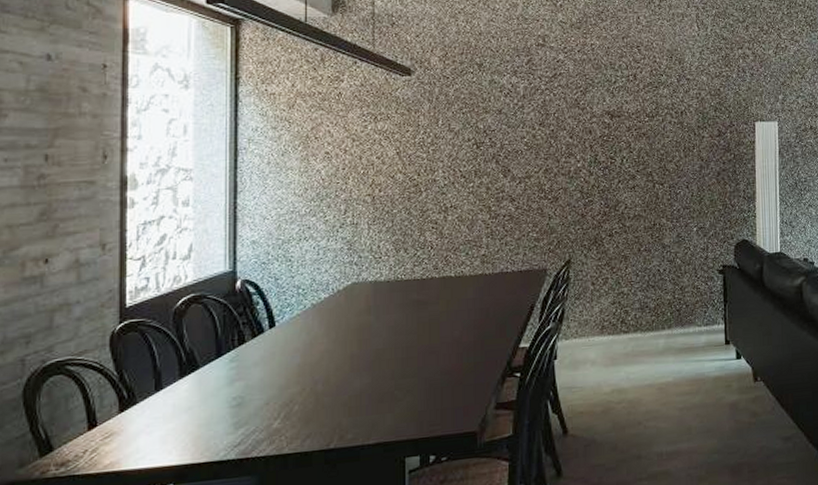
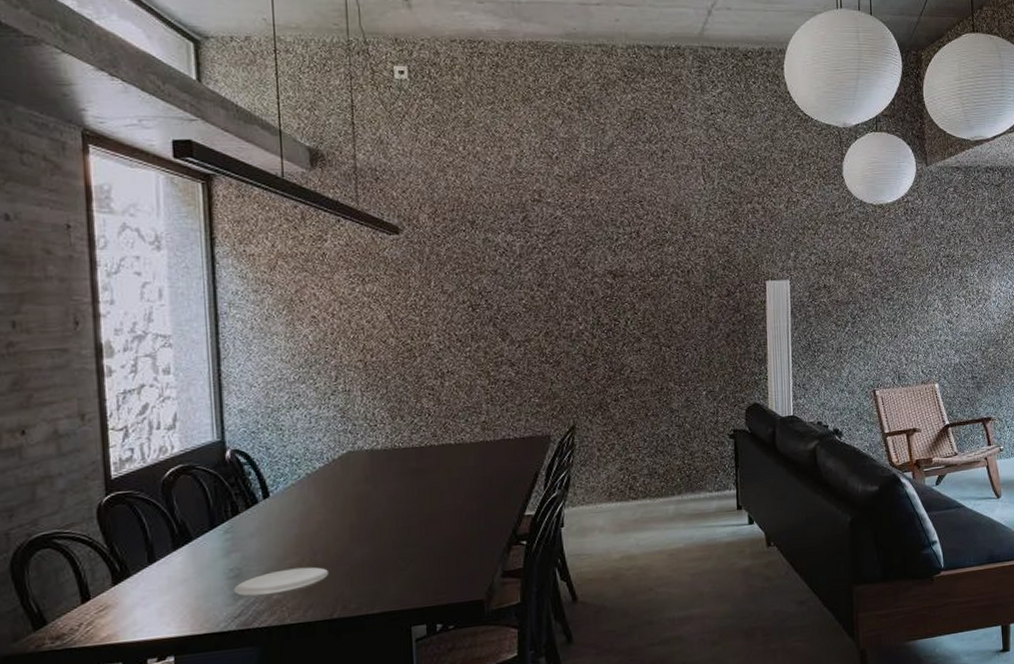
plate: none [235,396,329,426] -> present [234,566,330,597]

